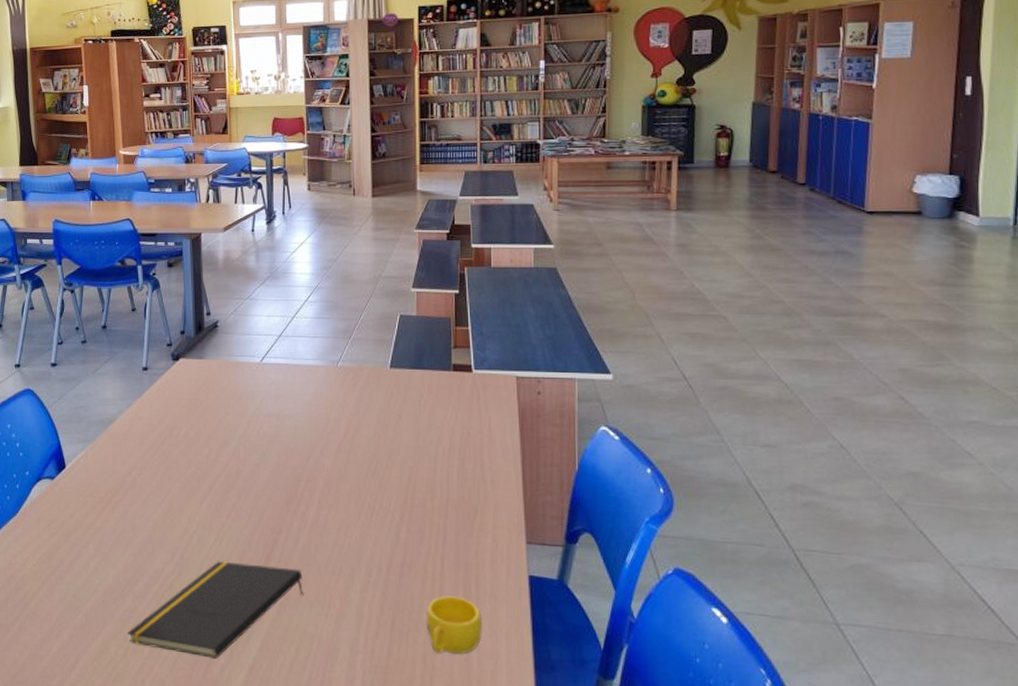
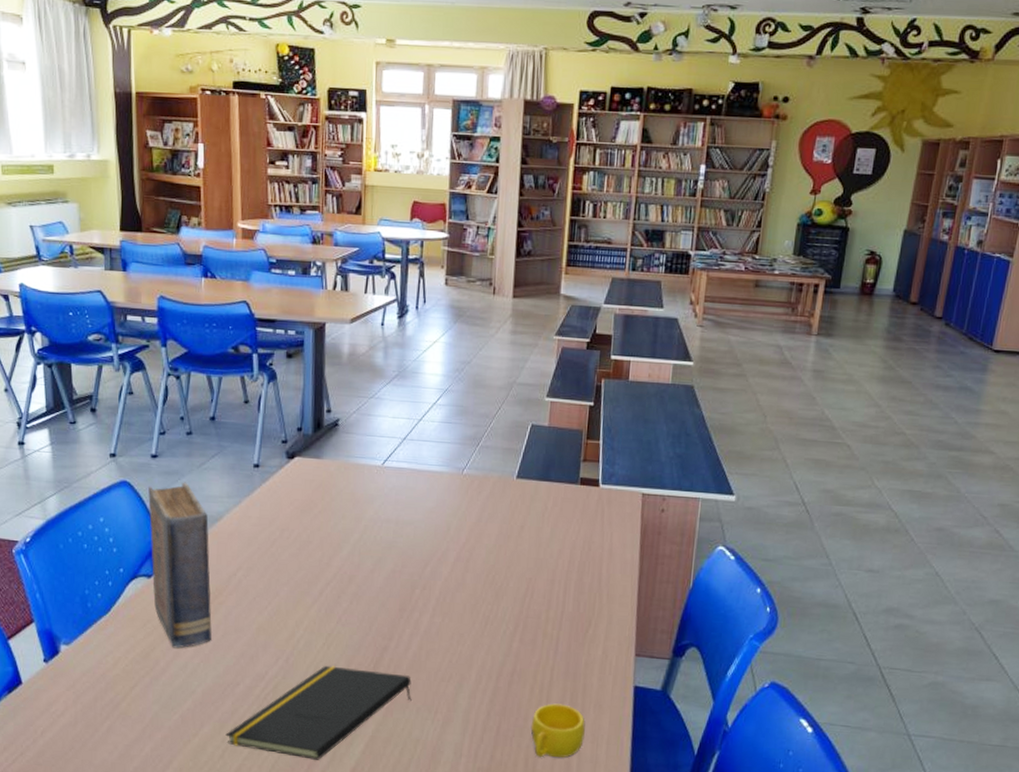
book: none [49,387,110,548] -> present [148,482,212,648]

